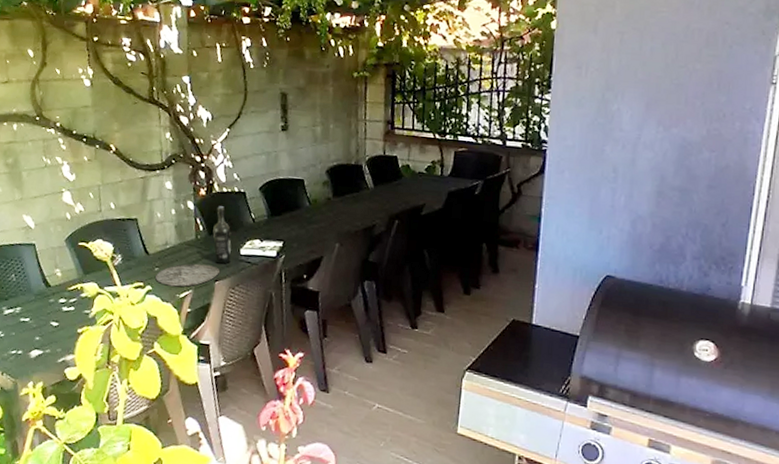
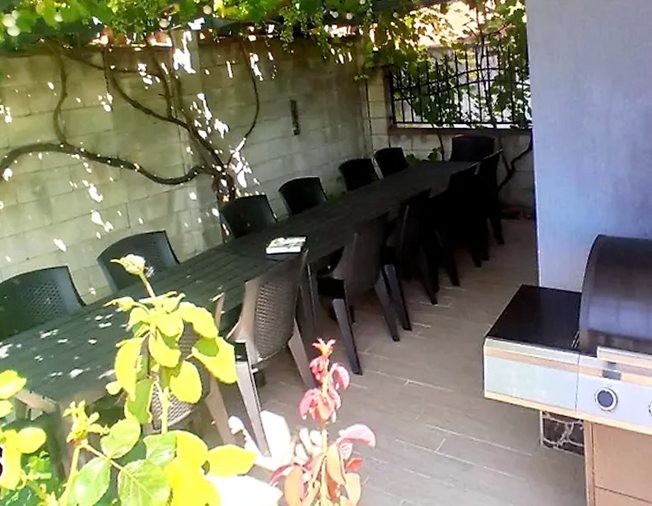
platter: present [155,263,221,288] -> none [188,267,250,291]
wine bottle: present [213,206,231,264] -> none [239,210,258,264]

